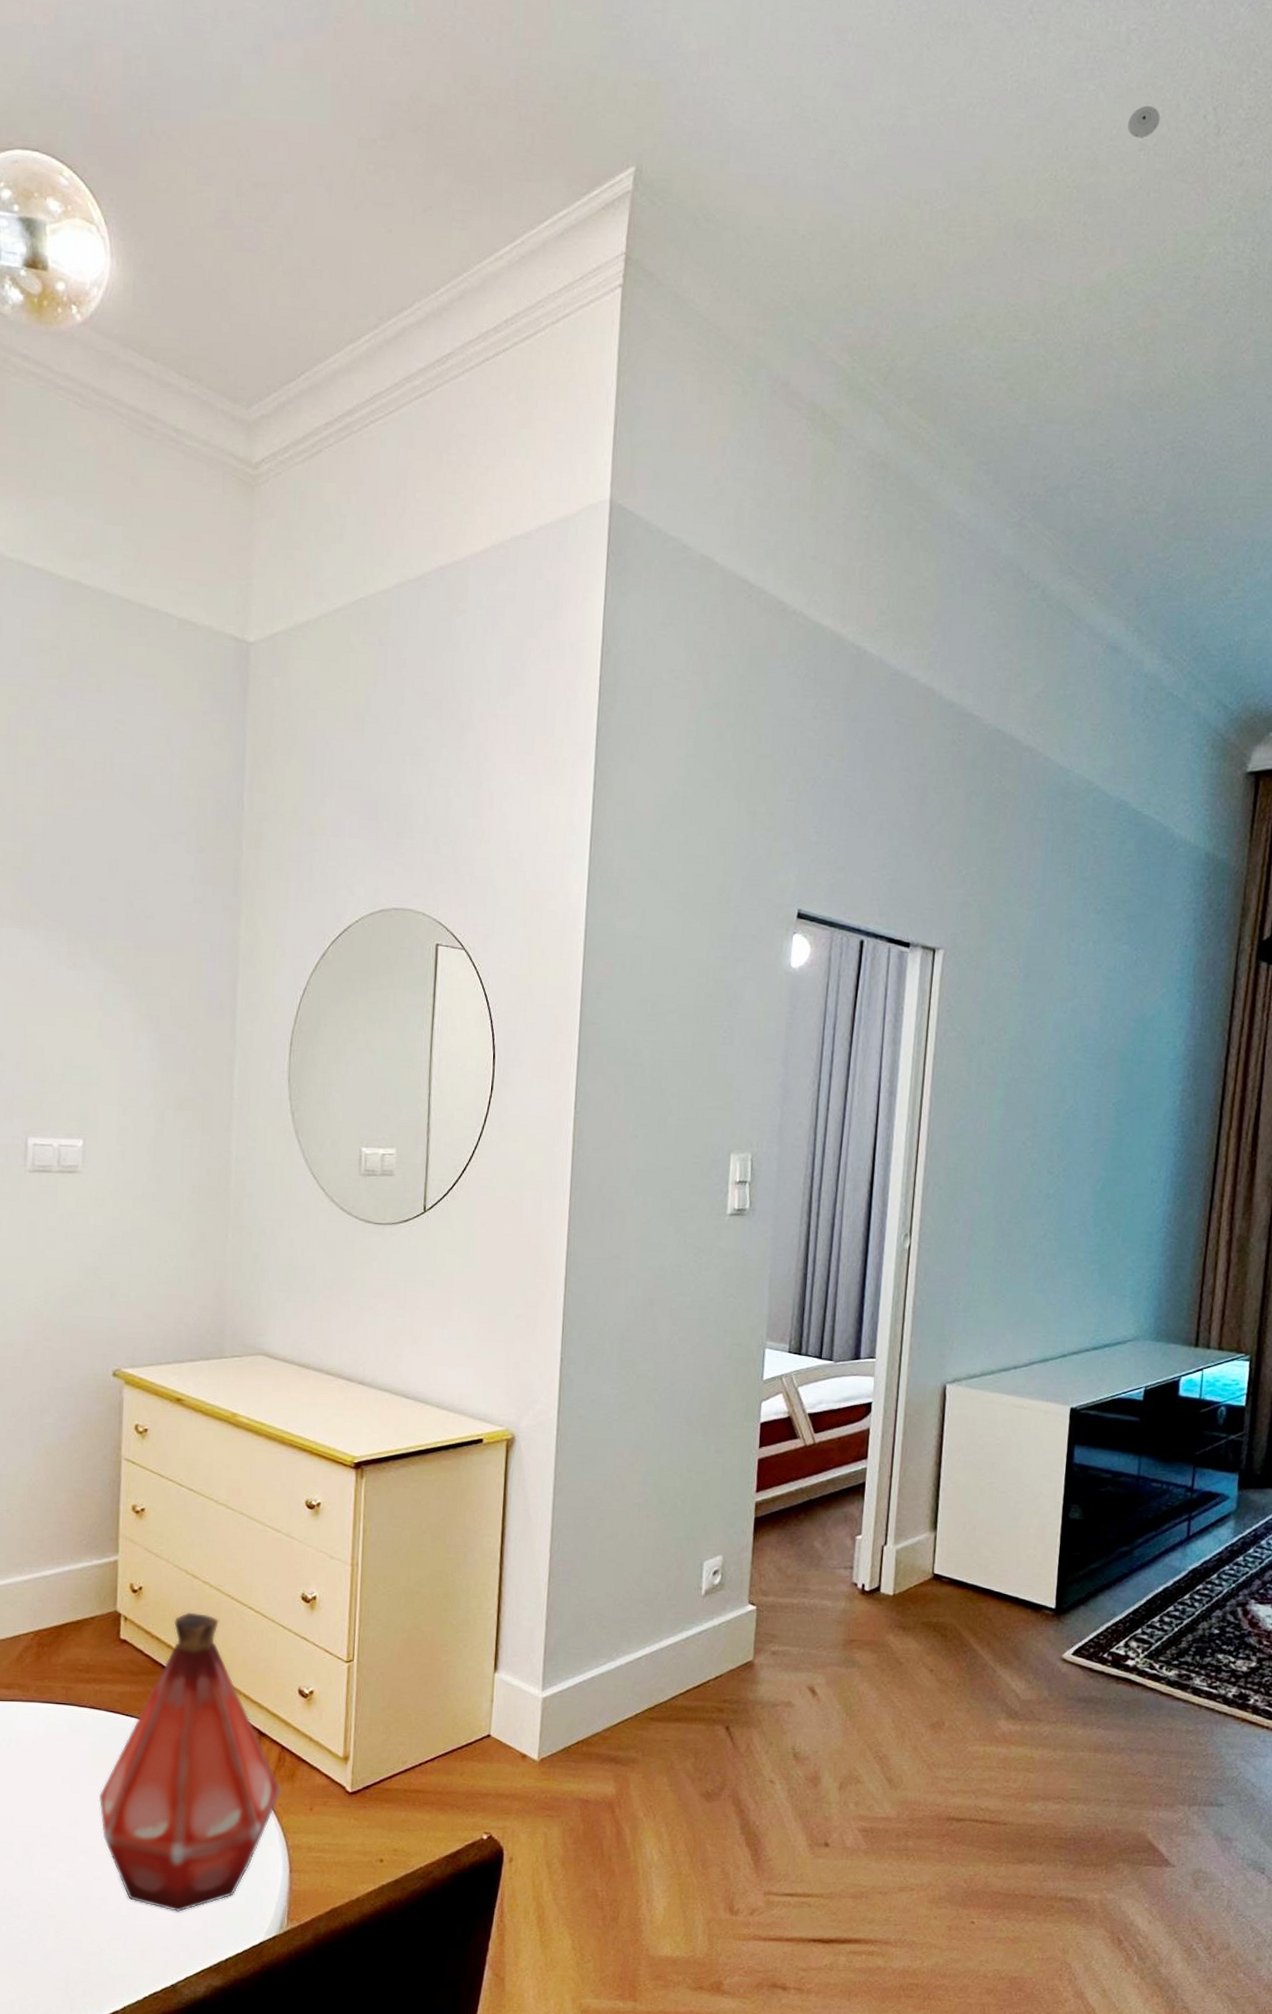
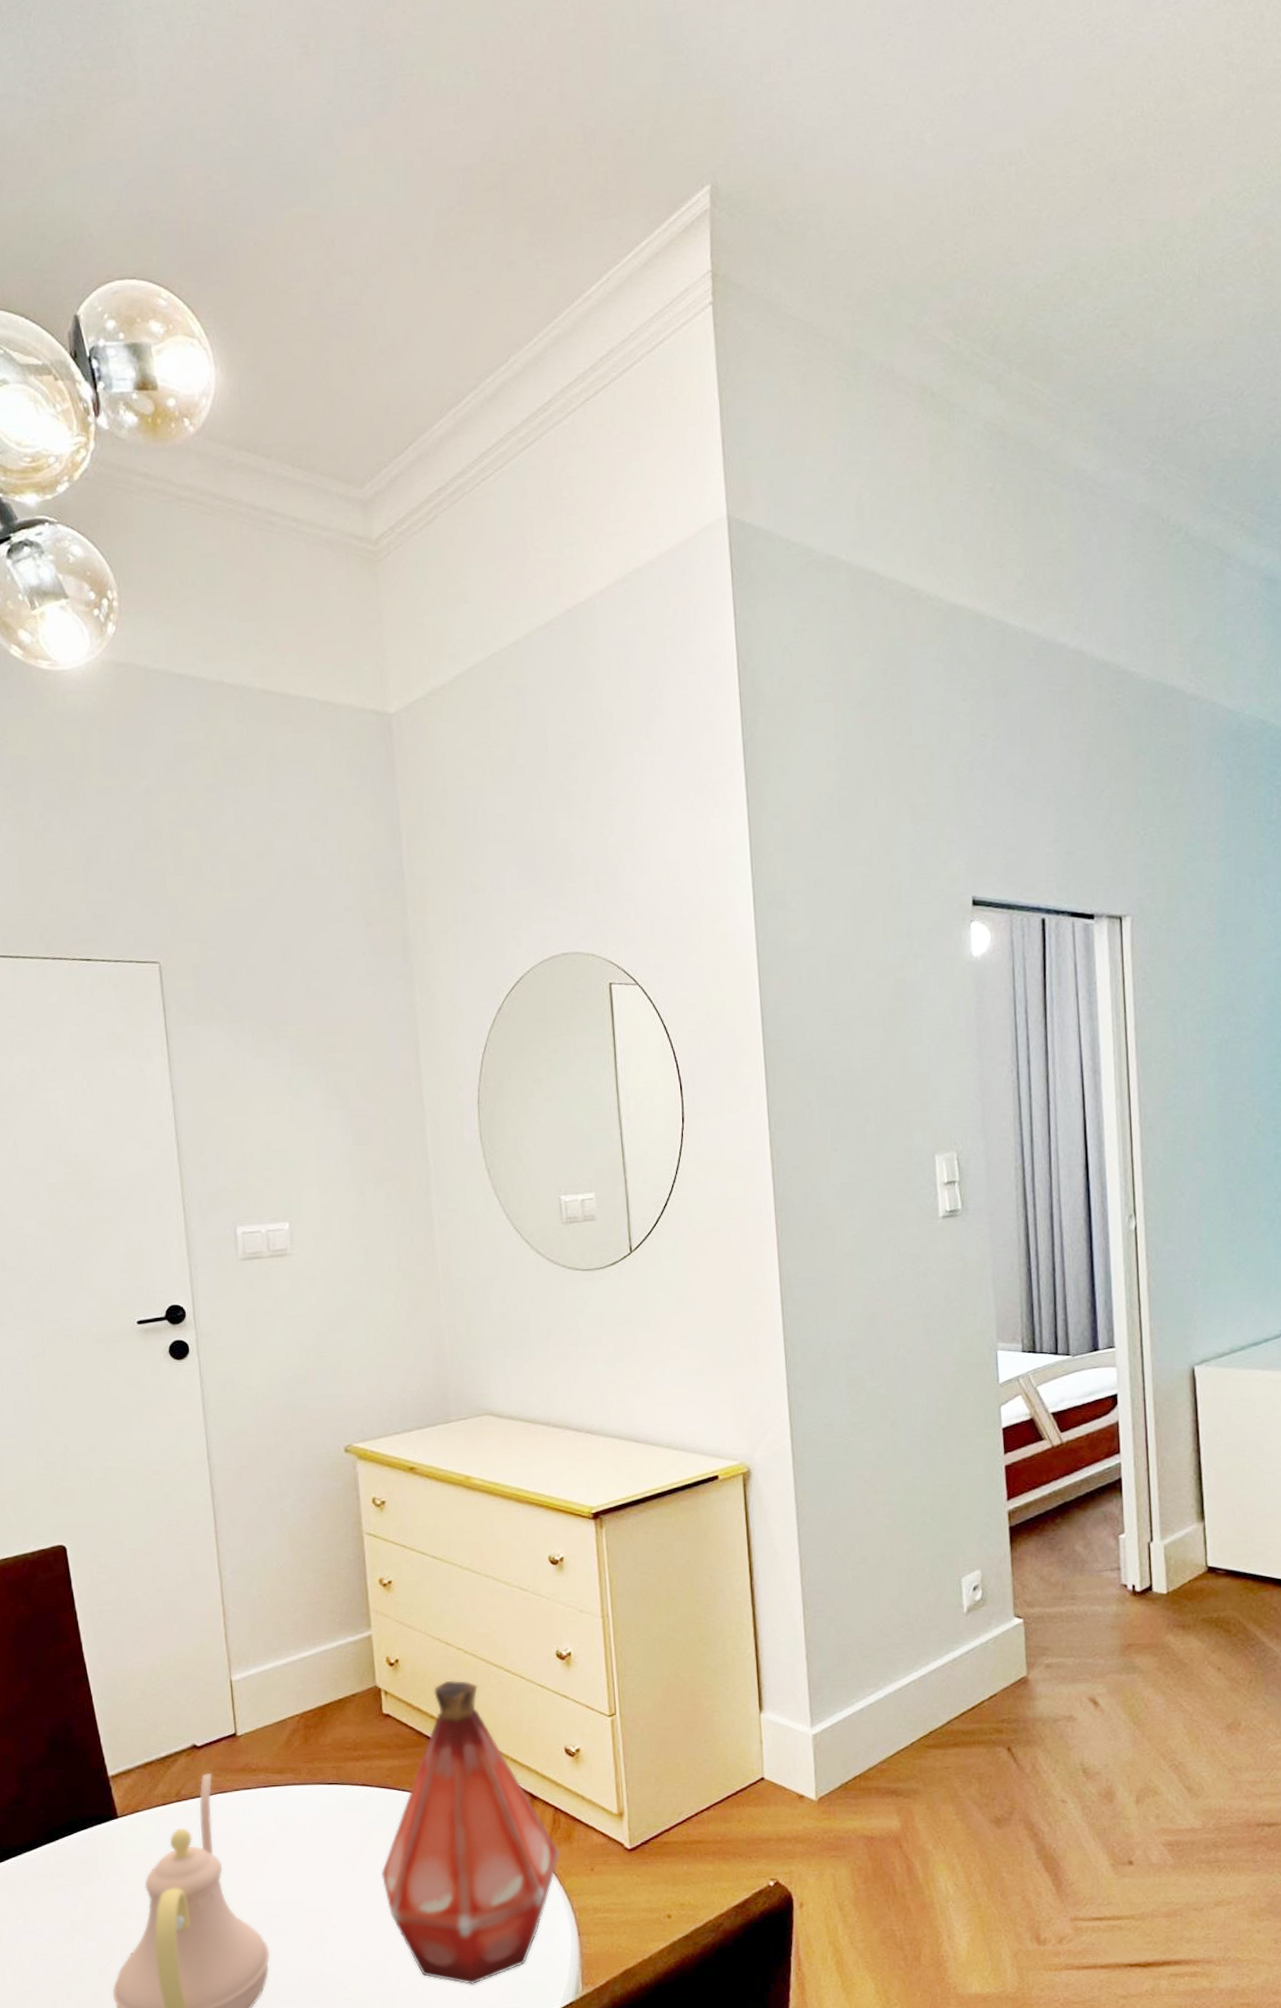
smoke detector: present [1128,105,1160,138] -> none [1211,22,1245,58]

